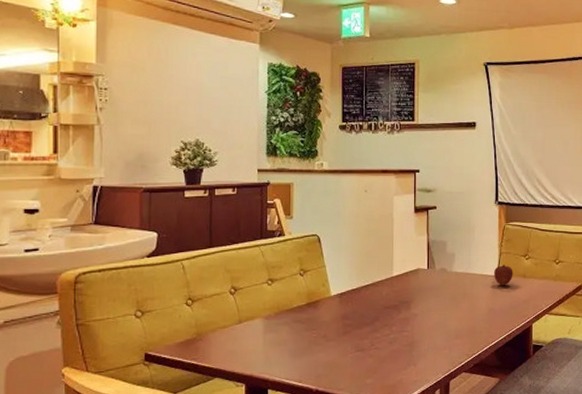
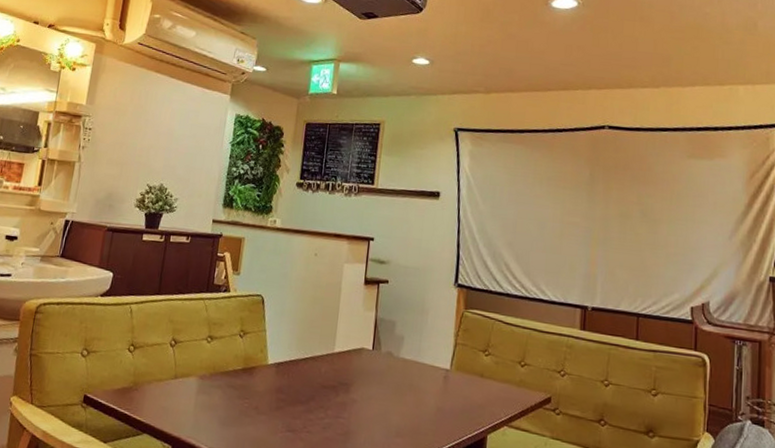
fruit: present [494,265,513,285] -> none [446,358,469,383]

